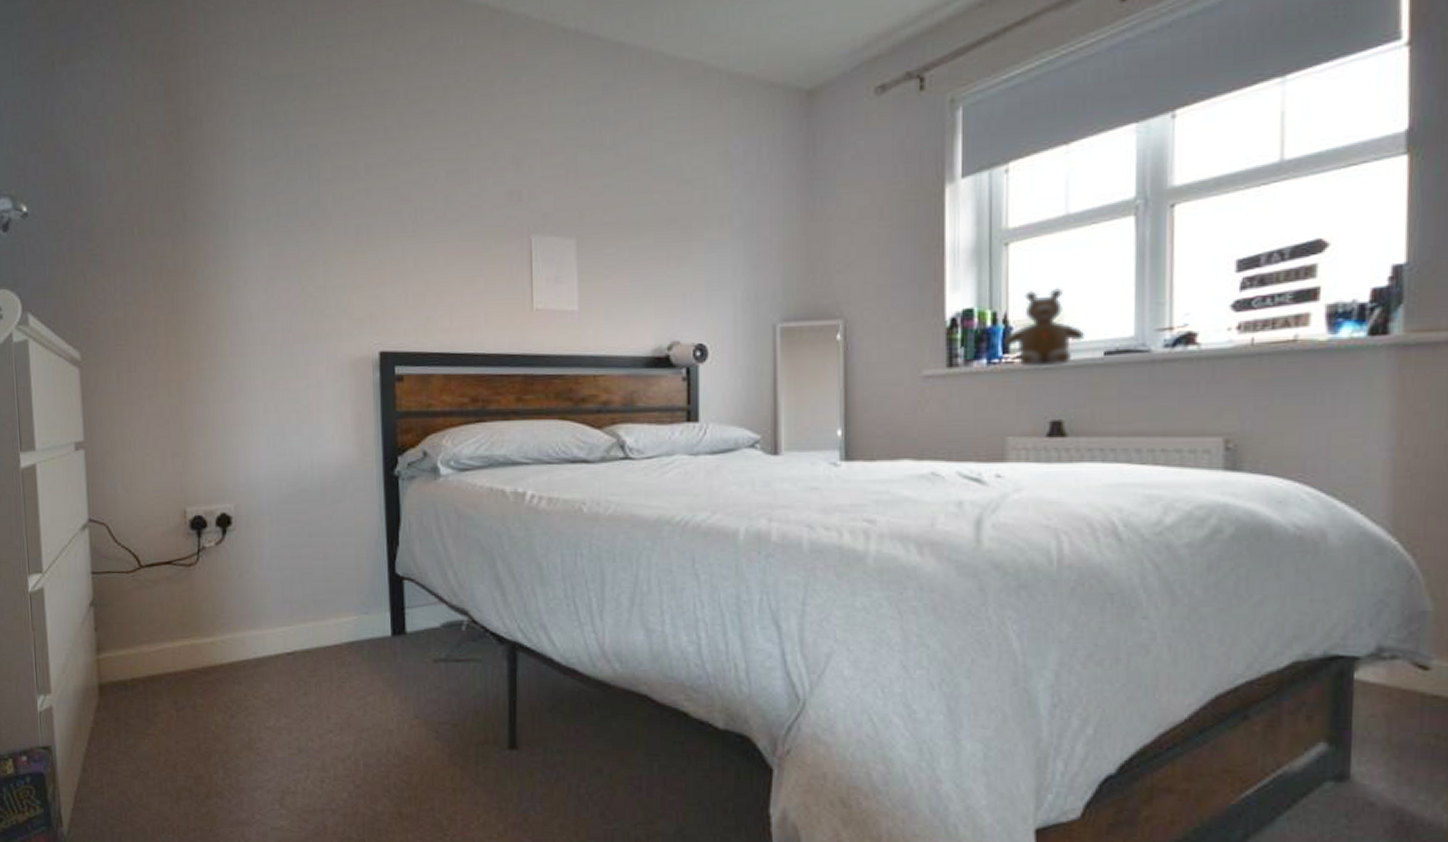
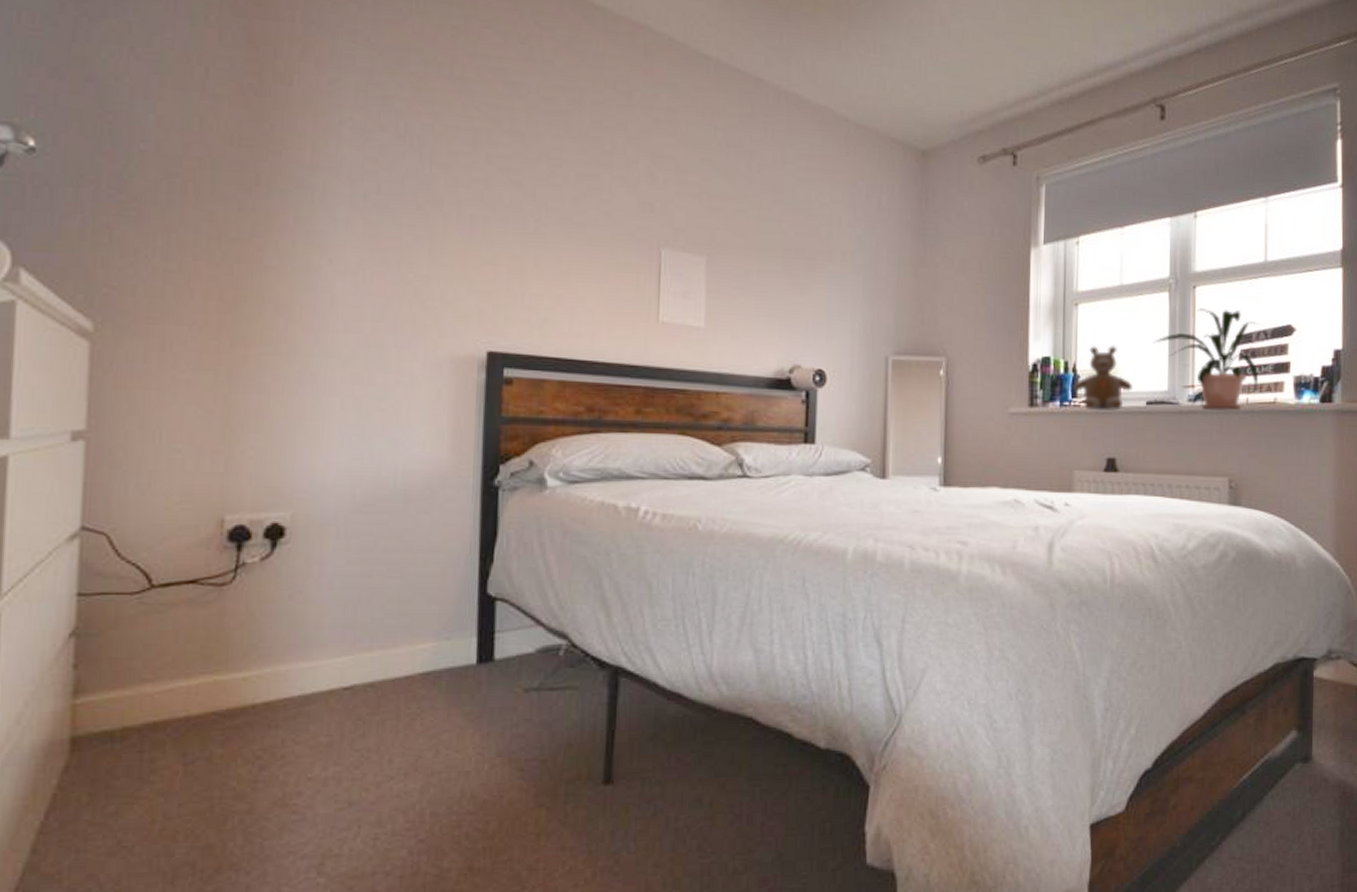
house plant: none [1113,228,1271,358] -> present [1153,308,1259,411]

